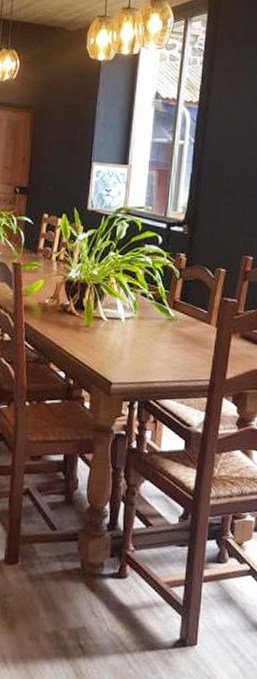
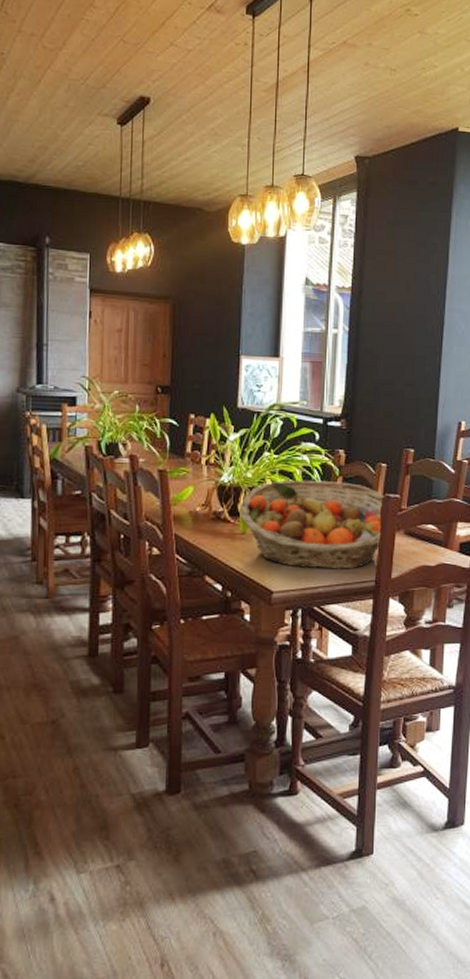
fruit basket: none [84,279,222,368] -> present [240,480,385,569]

